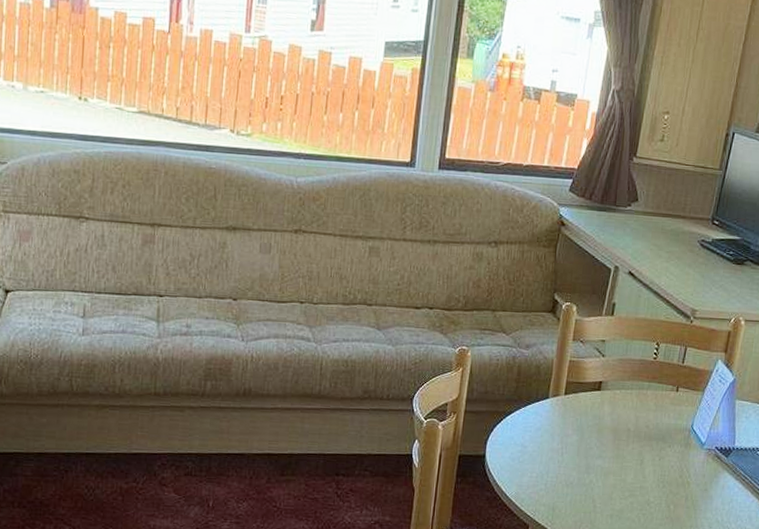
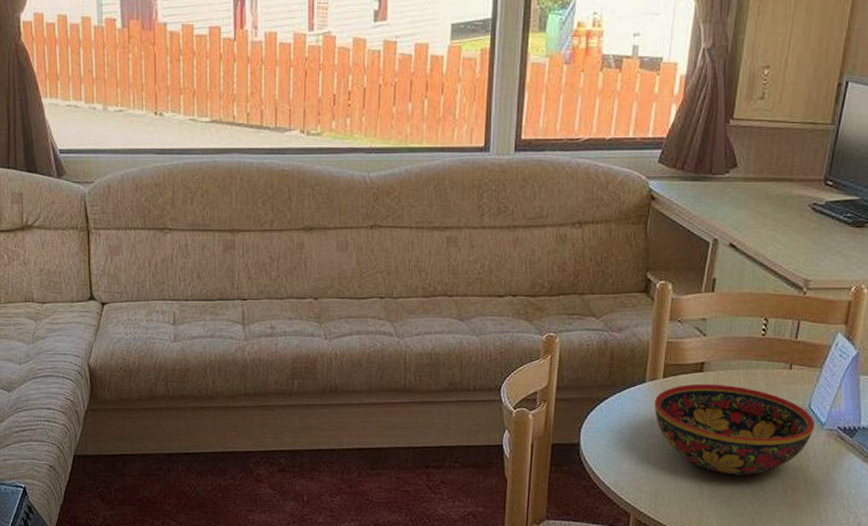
bowl: none [555,401,697,491] -> present [654,383,815,476]

